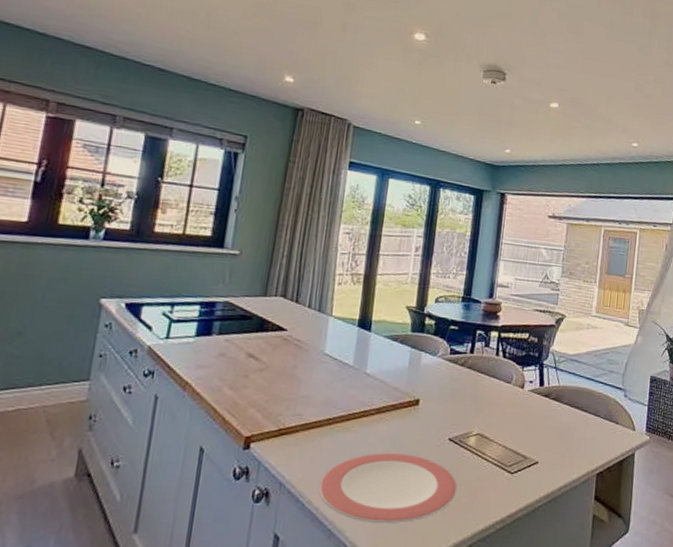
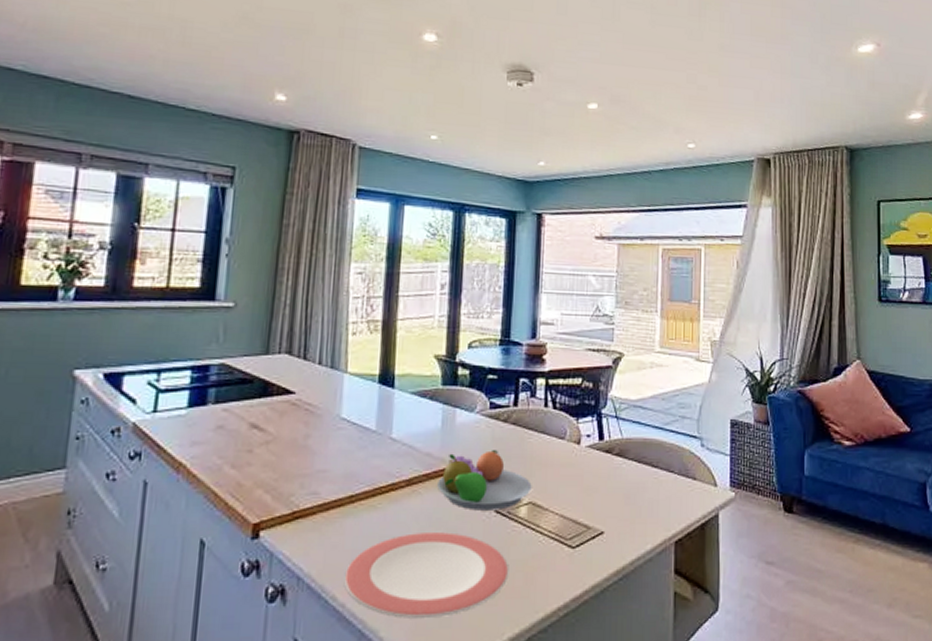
fruit bowl: none [402,388,481,439] -> present [437,450,532,511]

